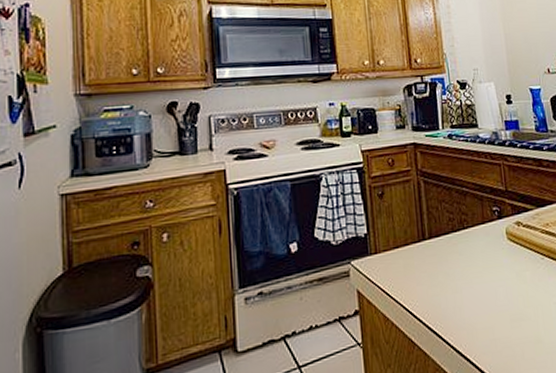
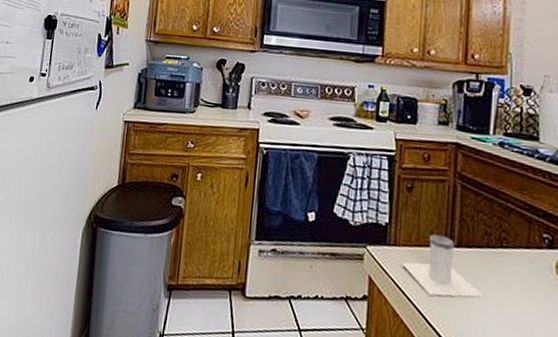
salt shaker: none [384,231,456,291] -> present [402,233,483,298]

